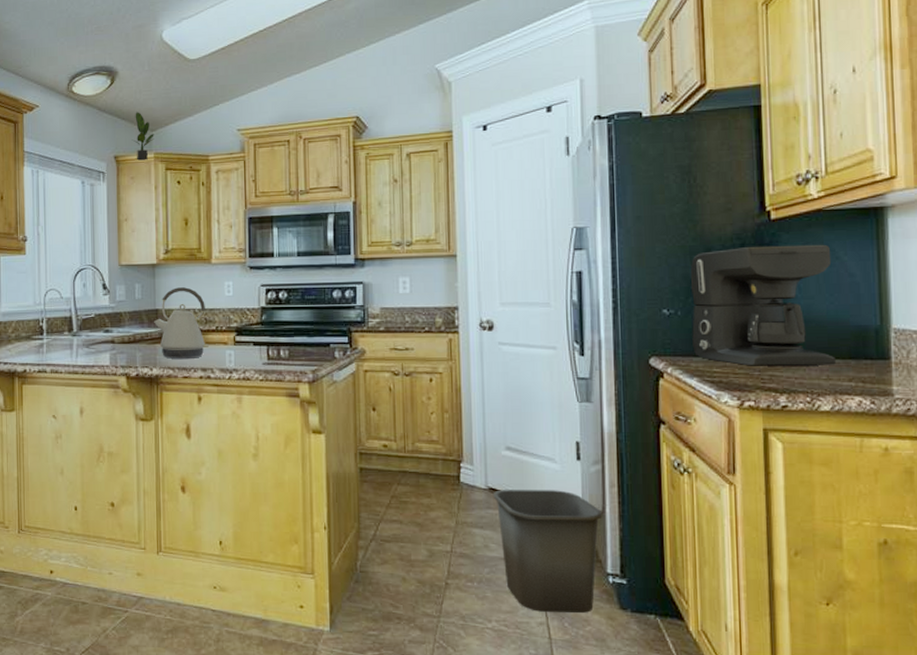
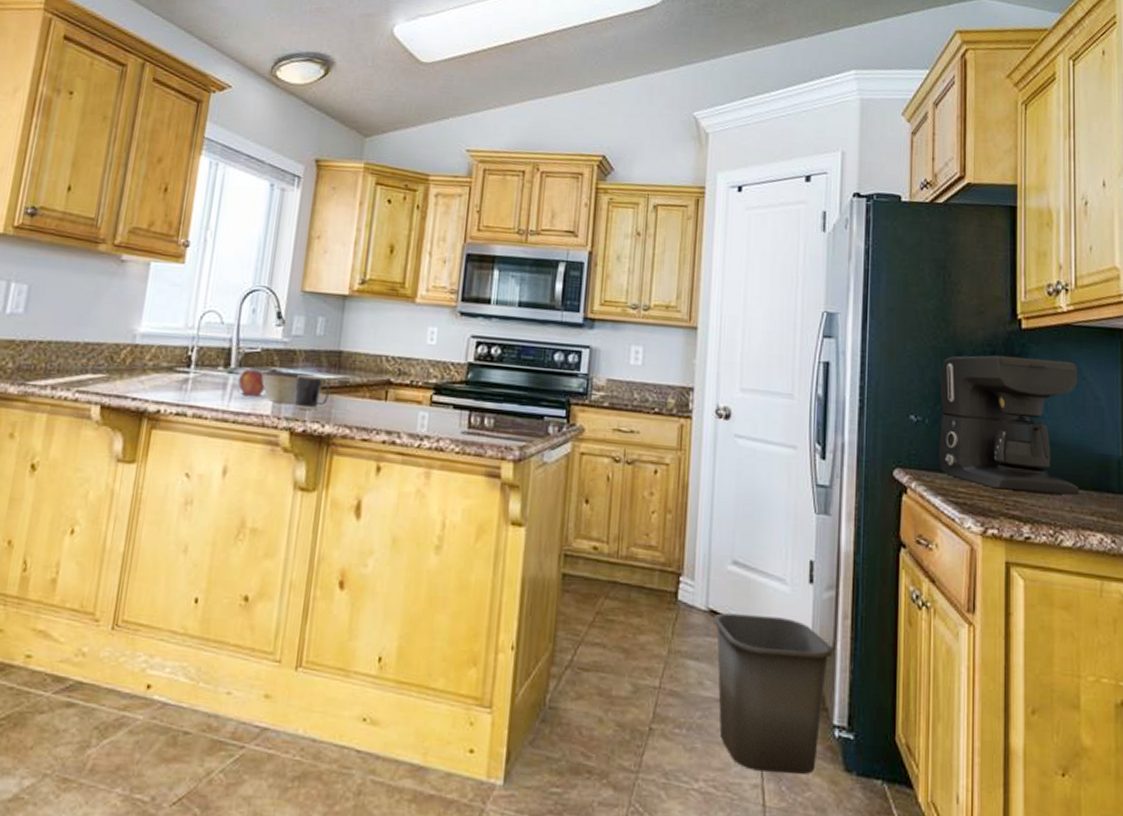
fruit: none [81,330,103,353] -> present [238,368,265,397]
bowl: none [98,330,141,356] -> present [261,370,317,405]
mug: none [125,331,152,358] -> present [294,375,330,410]
potted plant: present [132,112,154,161] -> none [340,112,368,170]
kettle: present [153,287,209,359] -> none [333,327,402,418]

